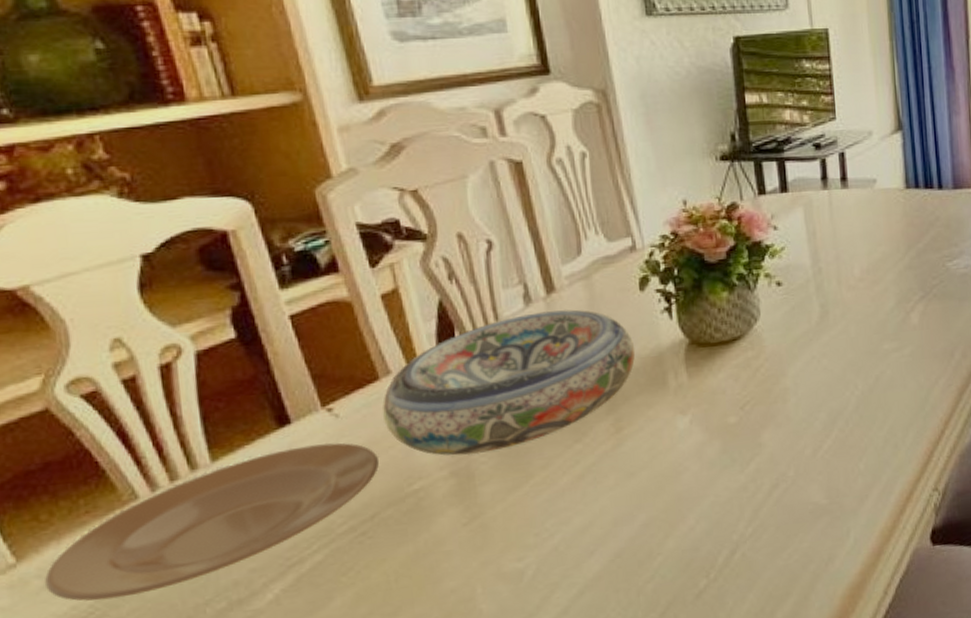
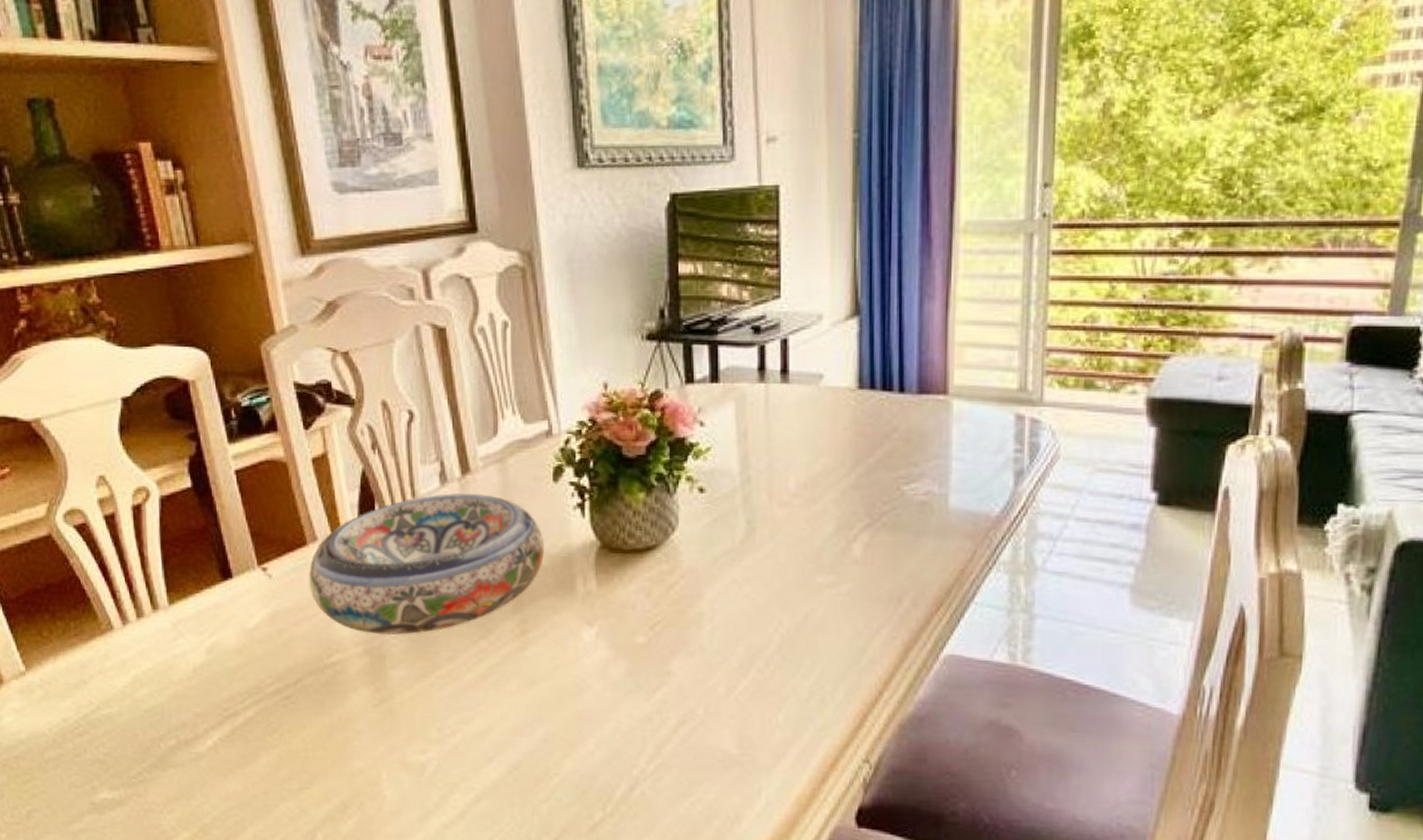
plate: present [44,443,379,601] -> none [44,602,303,719]

